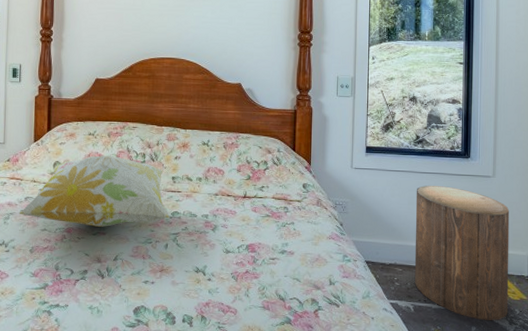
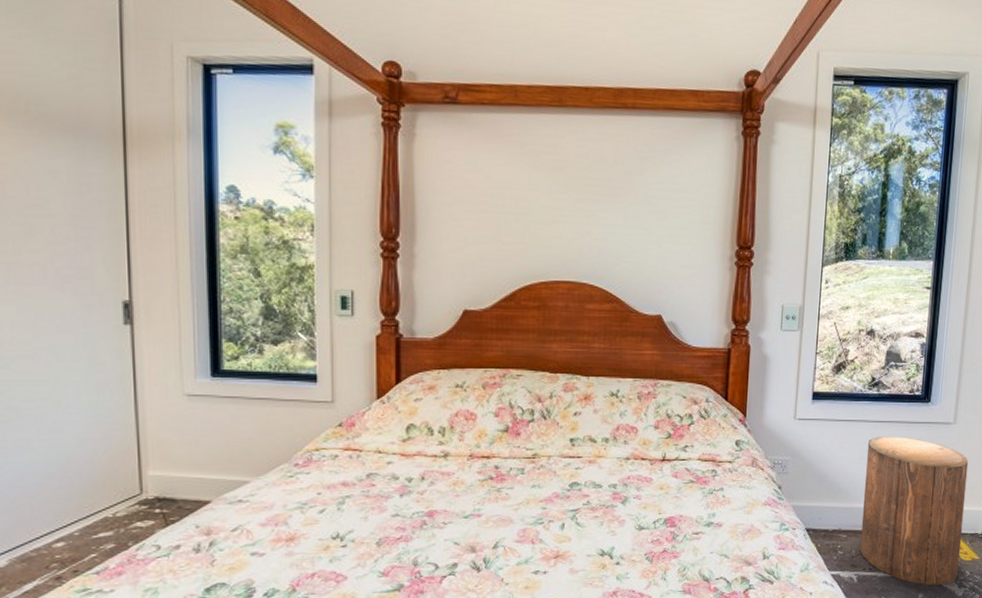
decorative pillow: present [18,155,170,227] -> none [358,414,567,507]

